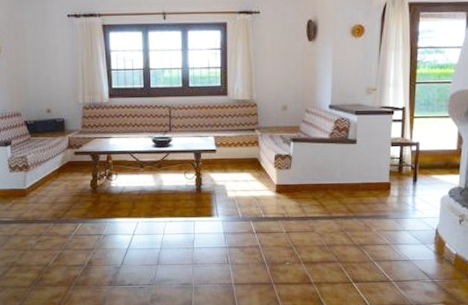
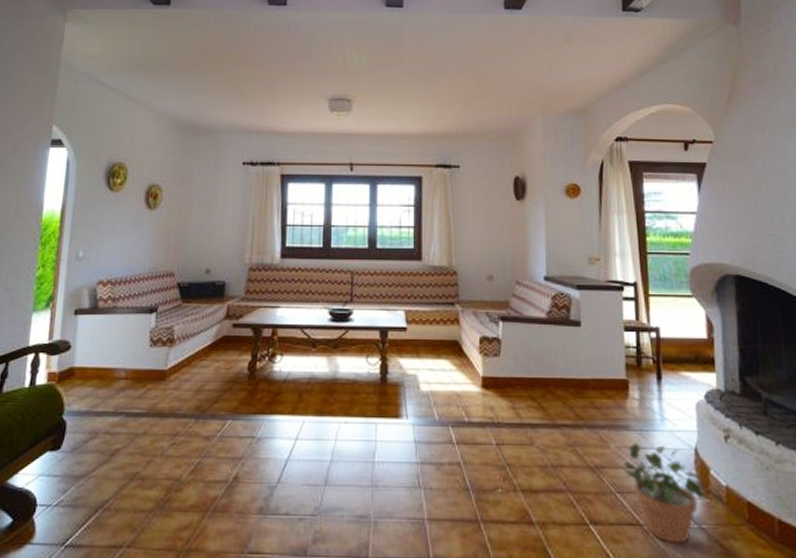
potted plant: none [380,227,442,292] -> present [622,443,710,544]

